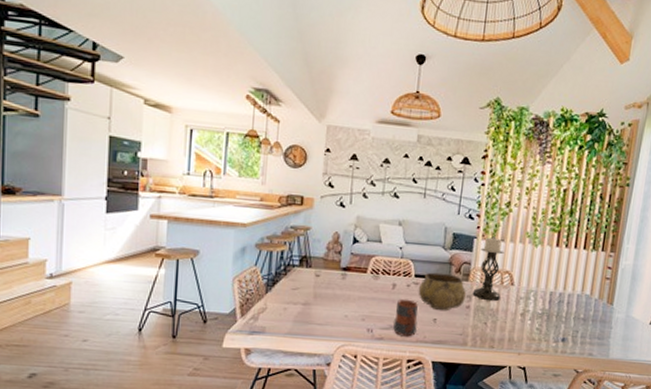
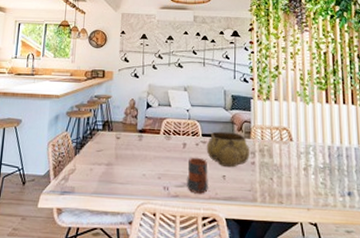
candle holder: present [472,236,504,302] -> none [256,96,282,157]

